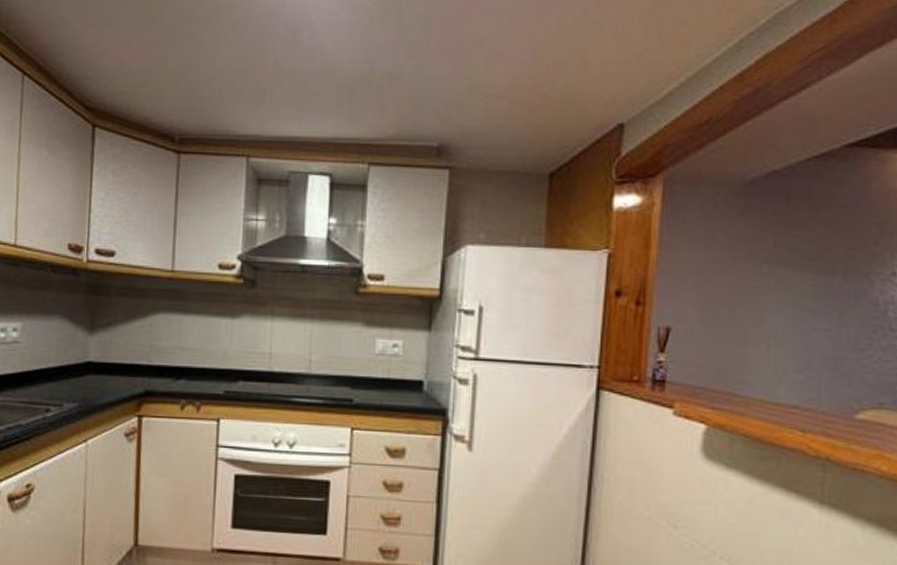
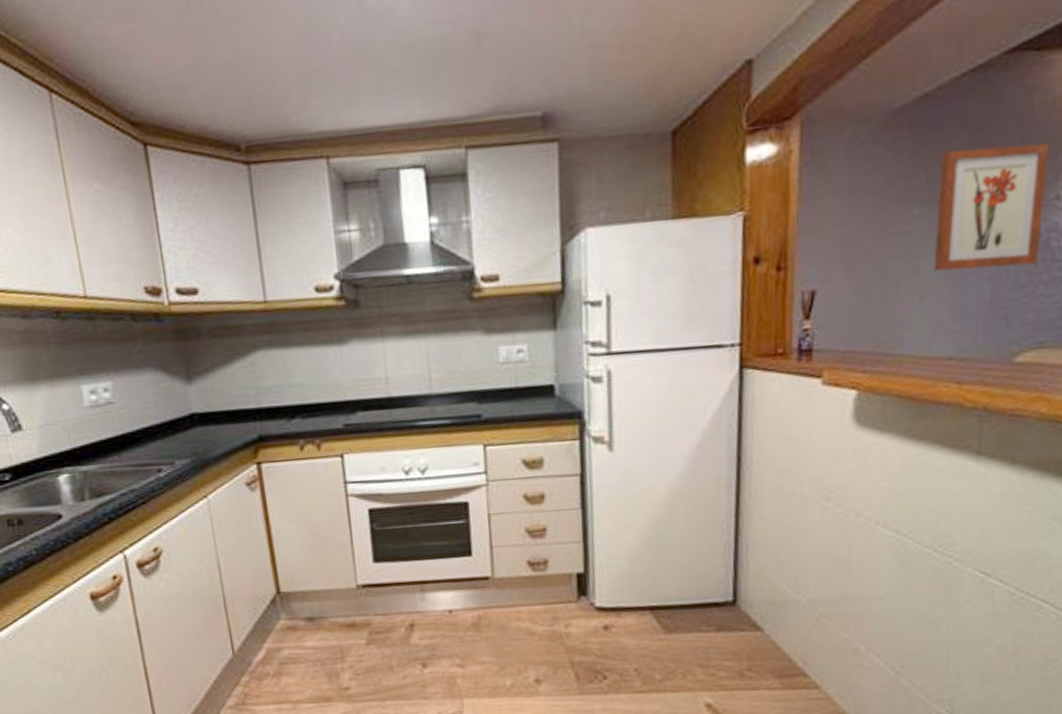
wall art: none [780,222,885,331] -> present [934,143,1049,272]

